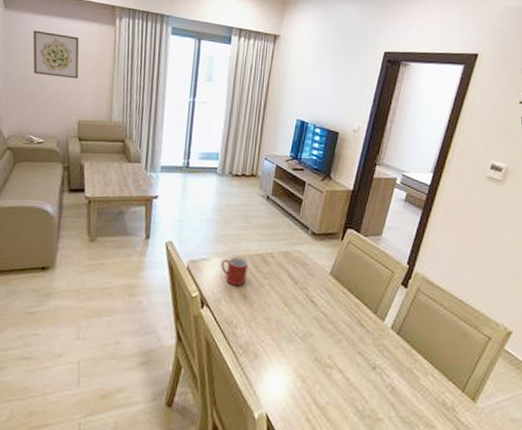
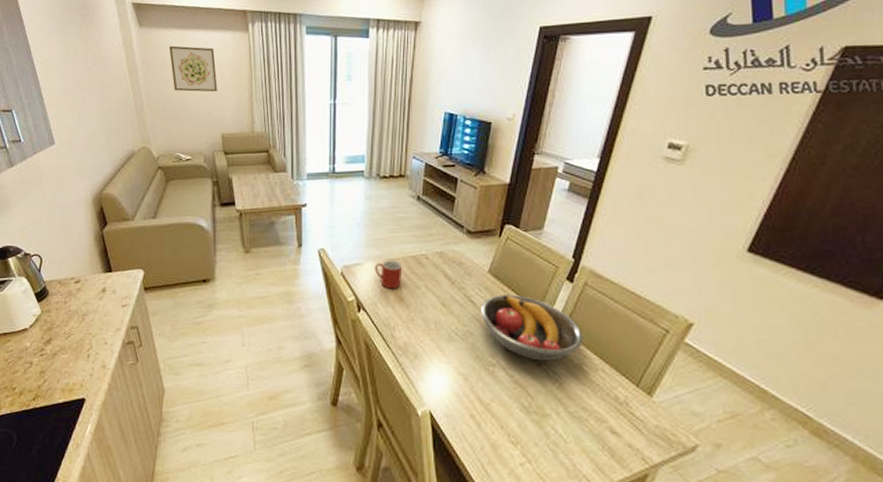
fruit bowl: none [321,296,416,365] -> present [481,295,584,361]

